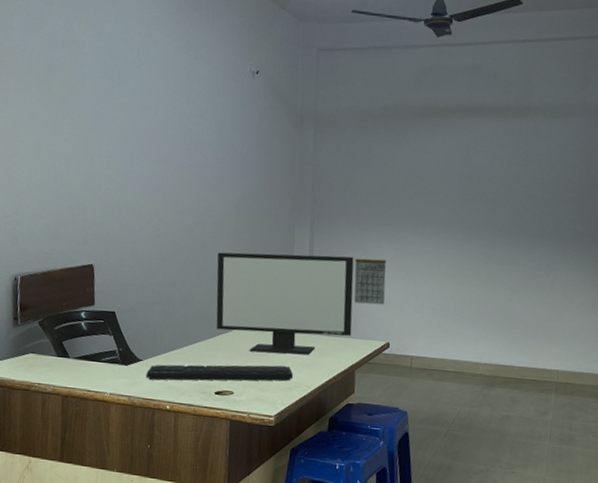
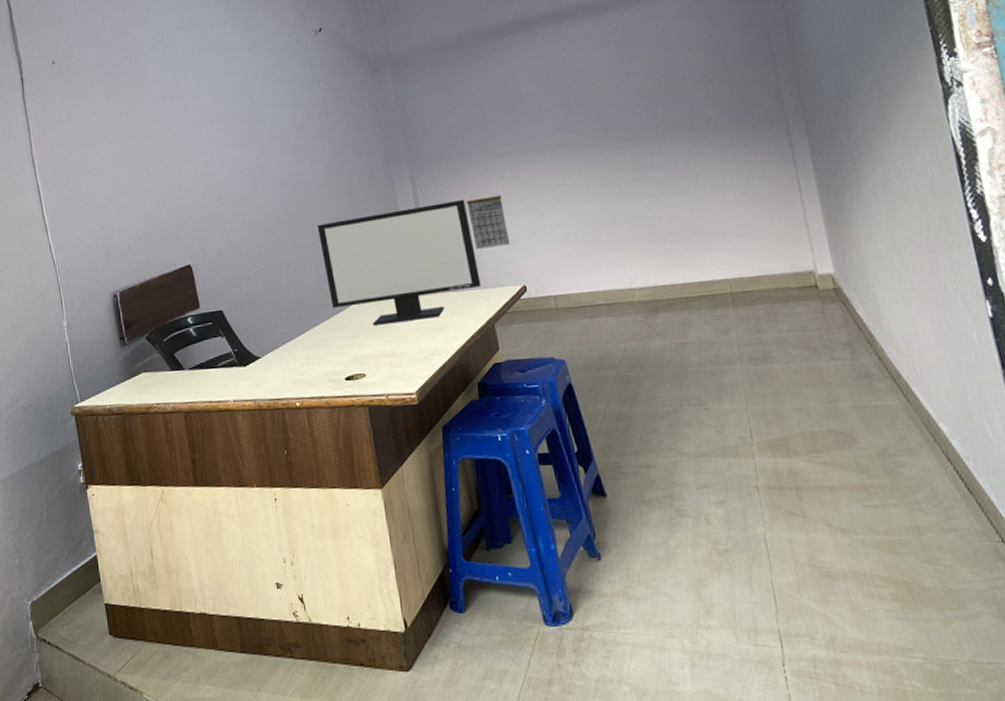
keyboard: present [146,364,294,381] -> none [267,334,428,377]

